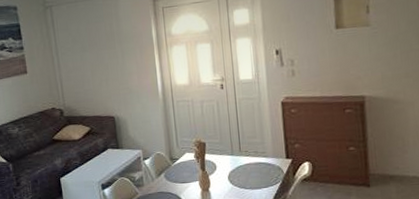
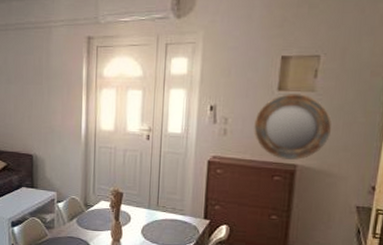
home mirror: none [319,29,392,92] -> present [254,94,332,160]

